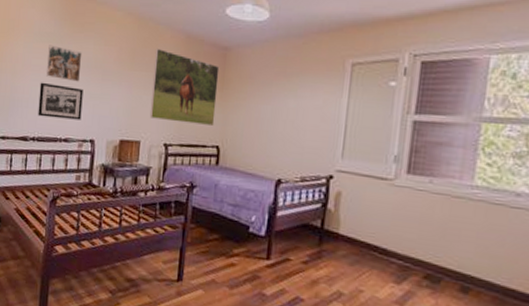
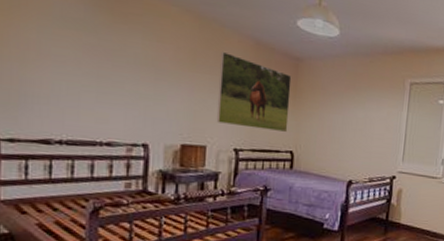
picture frame: present [37,82,84,120] -> none [65,76,131,123]
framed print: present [47,45,82,82] -> none [76,33,127,79]

